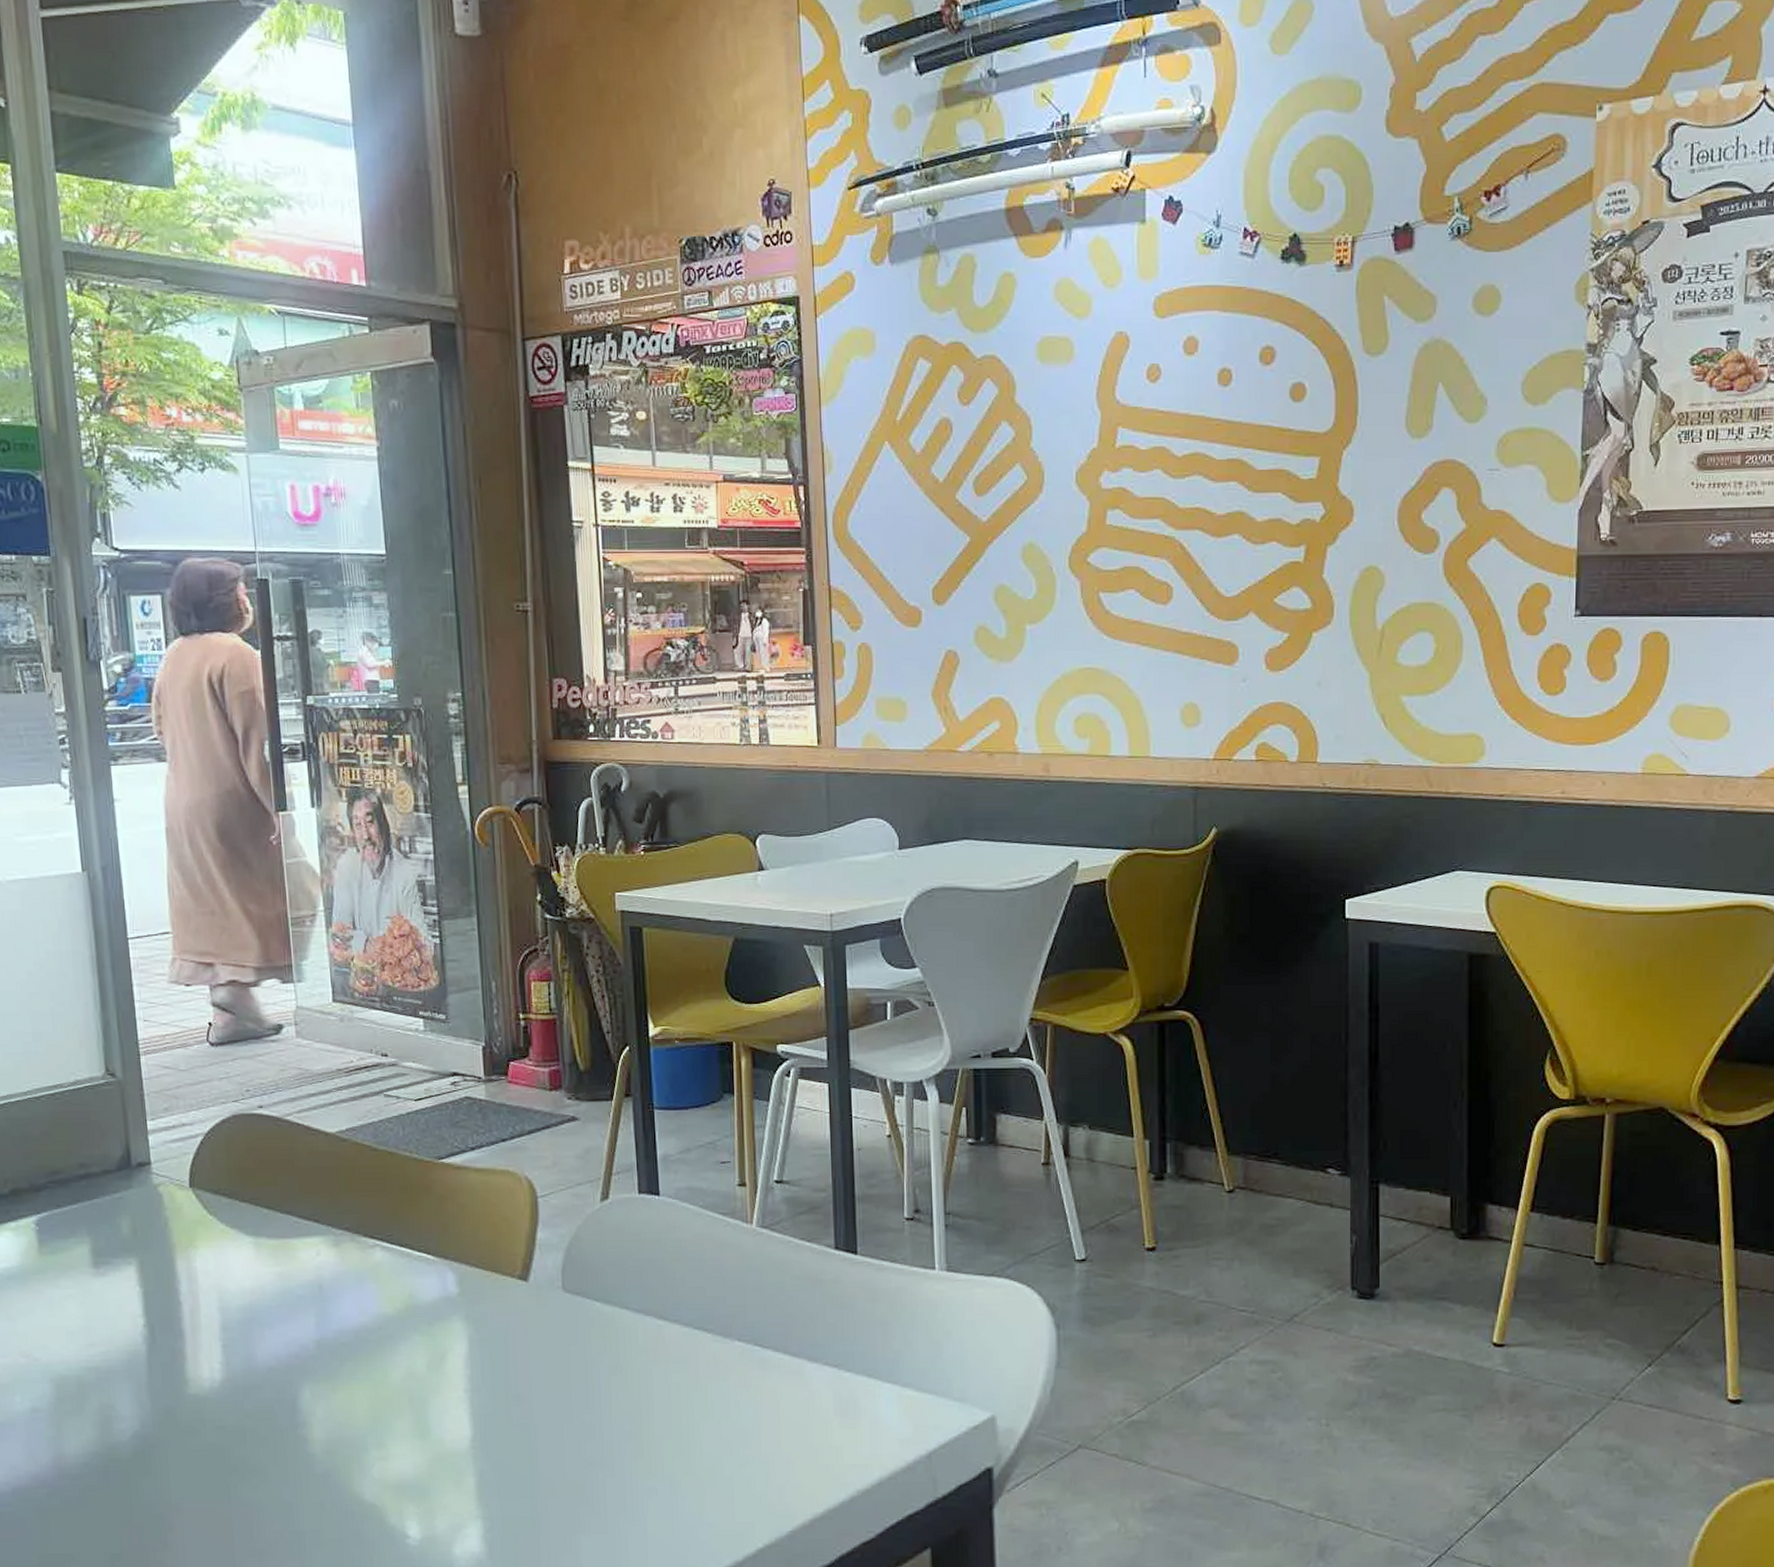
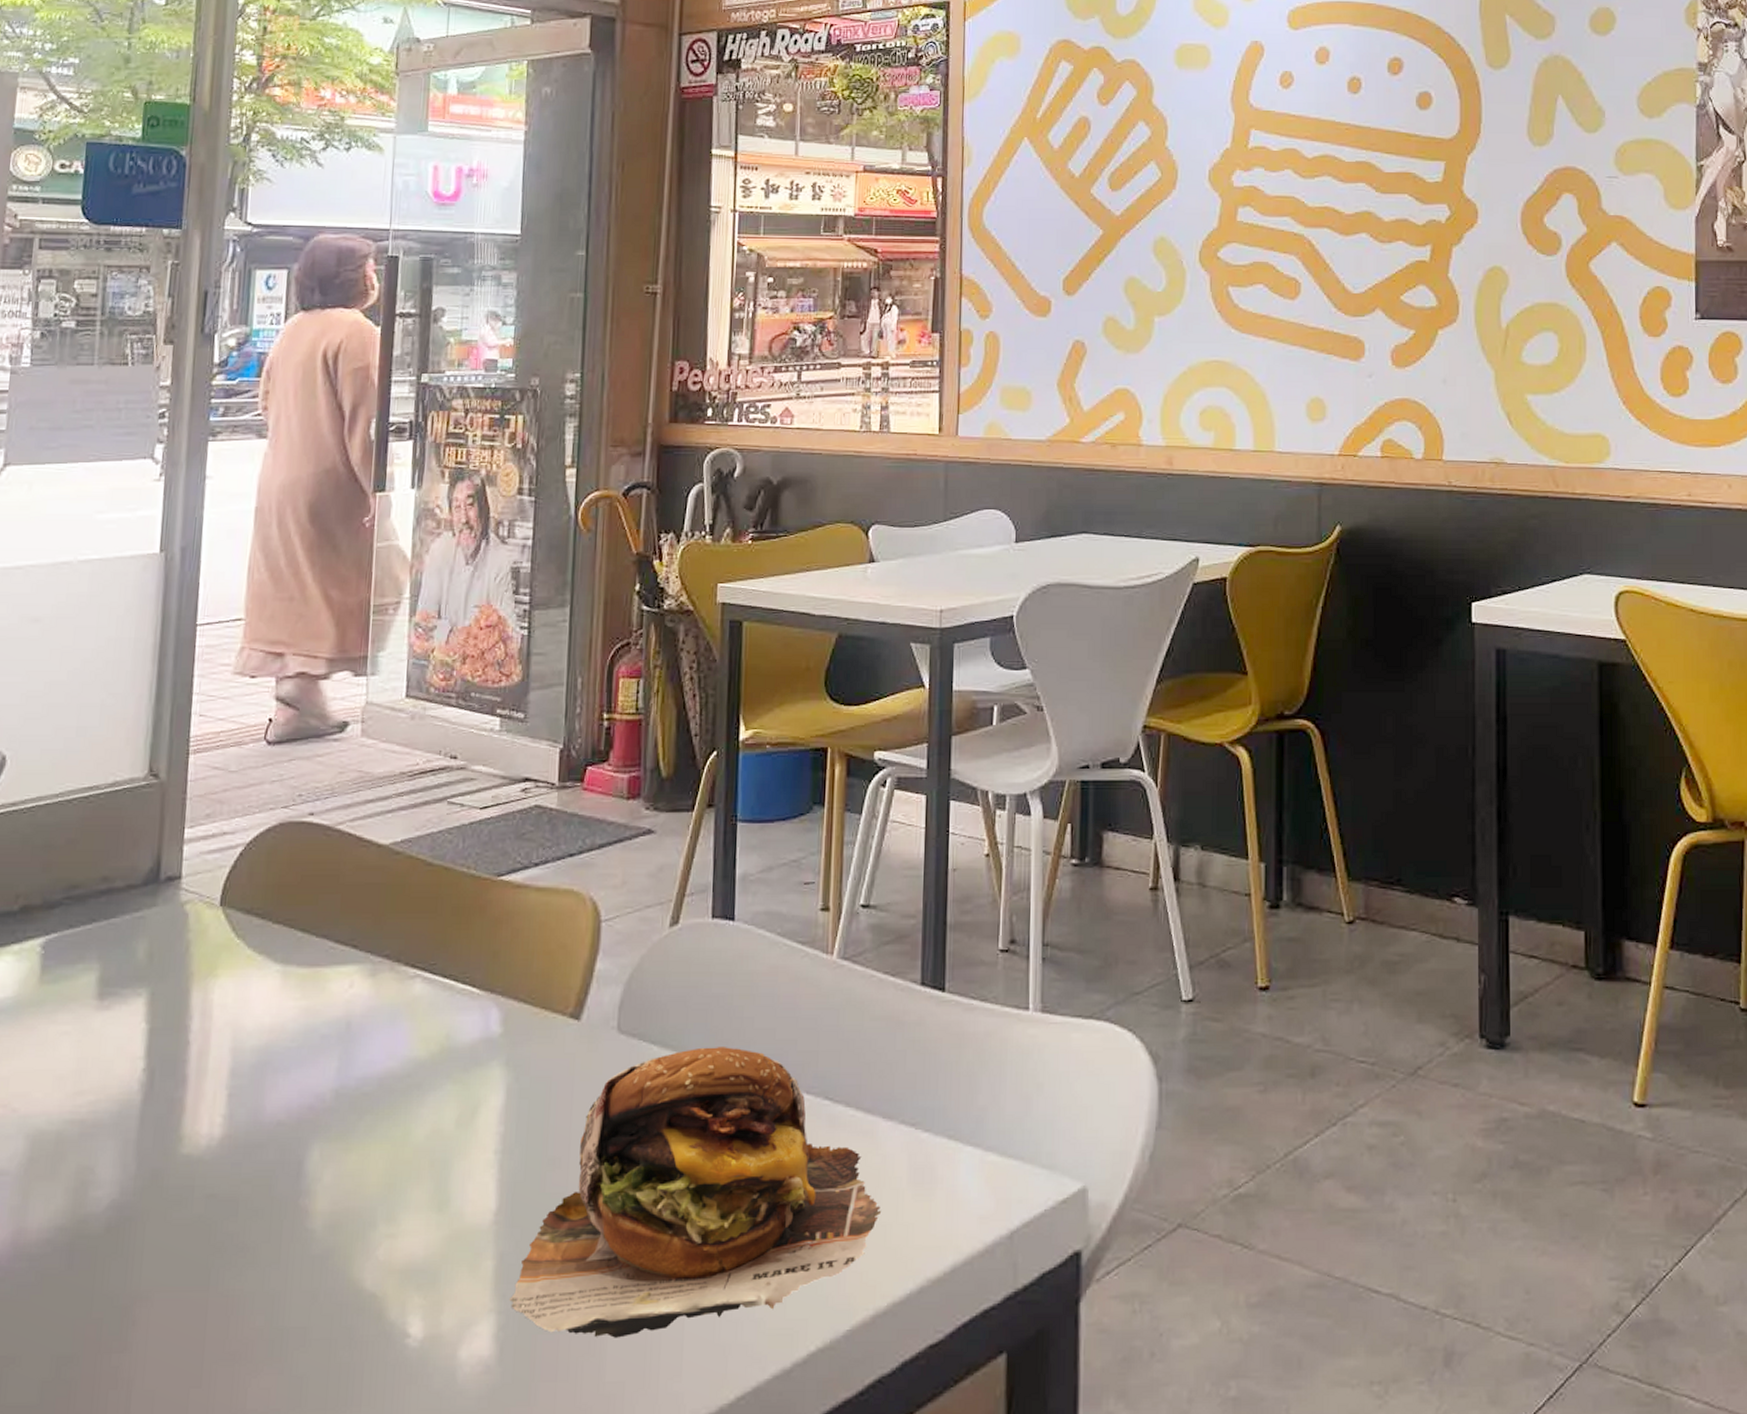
burger: none [492,1303,813,1538] -> present [509,1047,882,1338]

